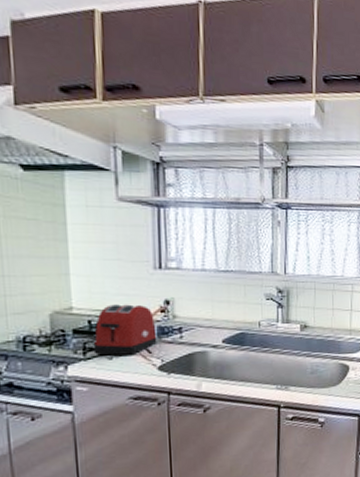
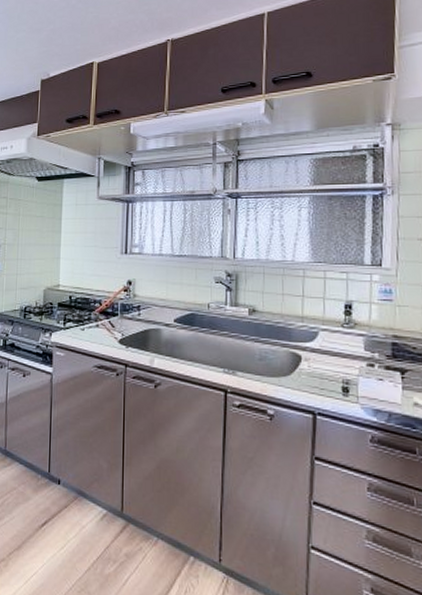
toaster: present [93,304,157,356] -> none [71,283,120,327]

